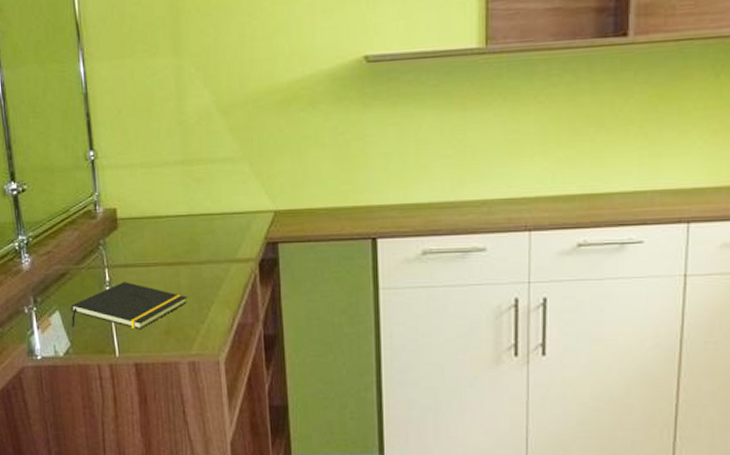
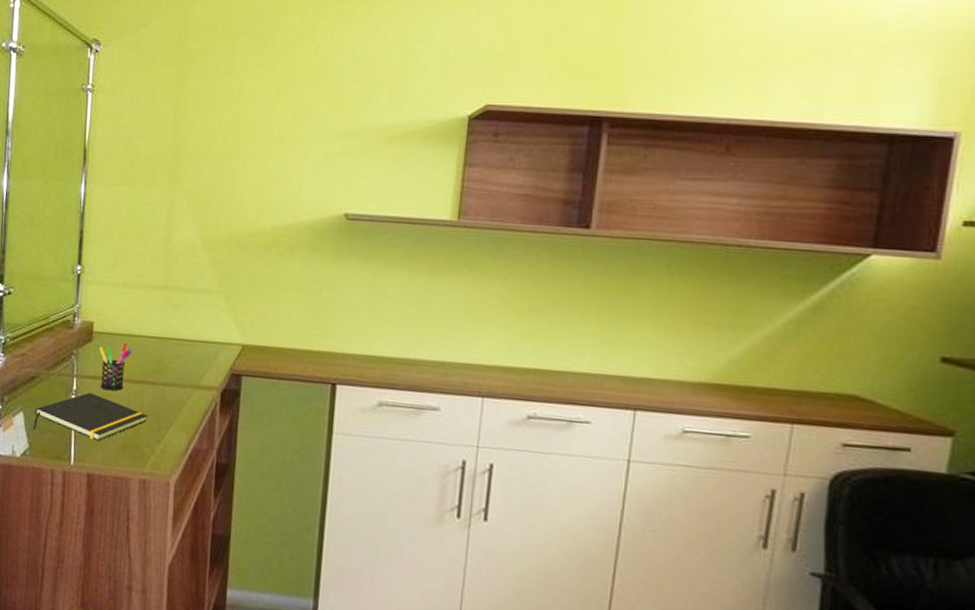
pen holder: none [126,225,161,277] -> present [99,342,132,391]

